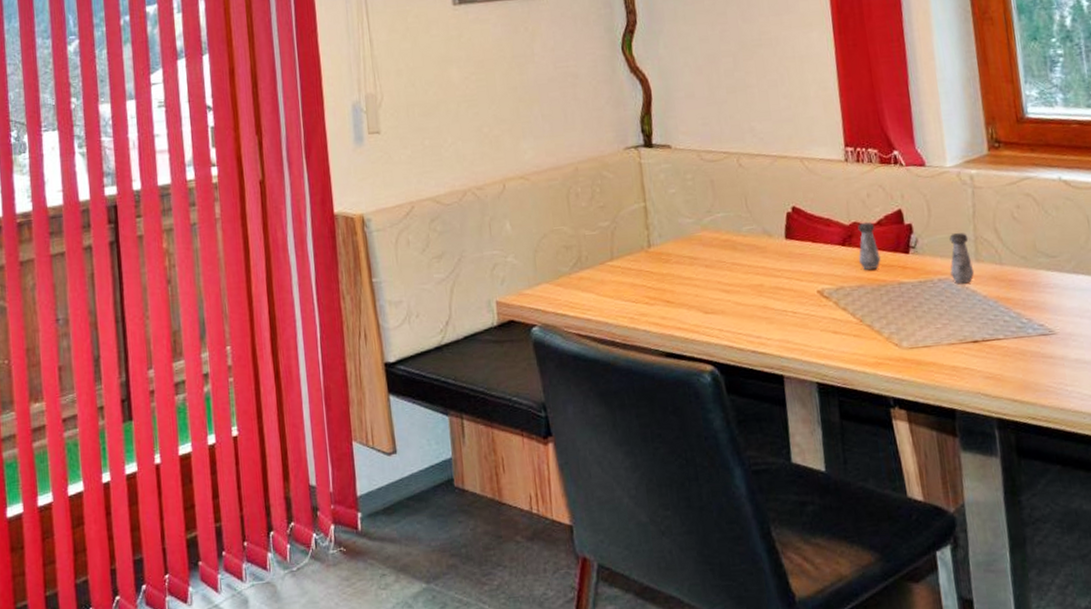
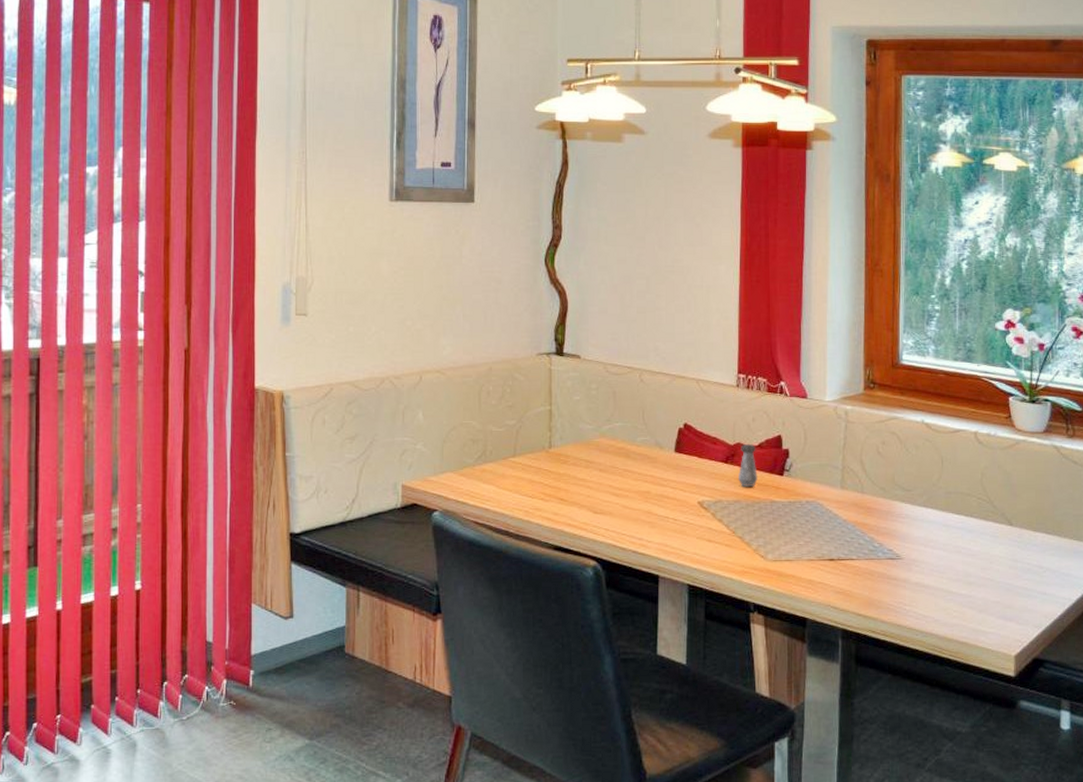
salt shaker: present [949,233,975,283] -> none [817,462,839,506]

